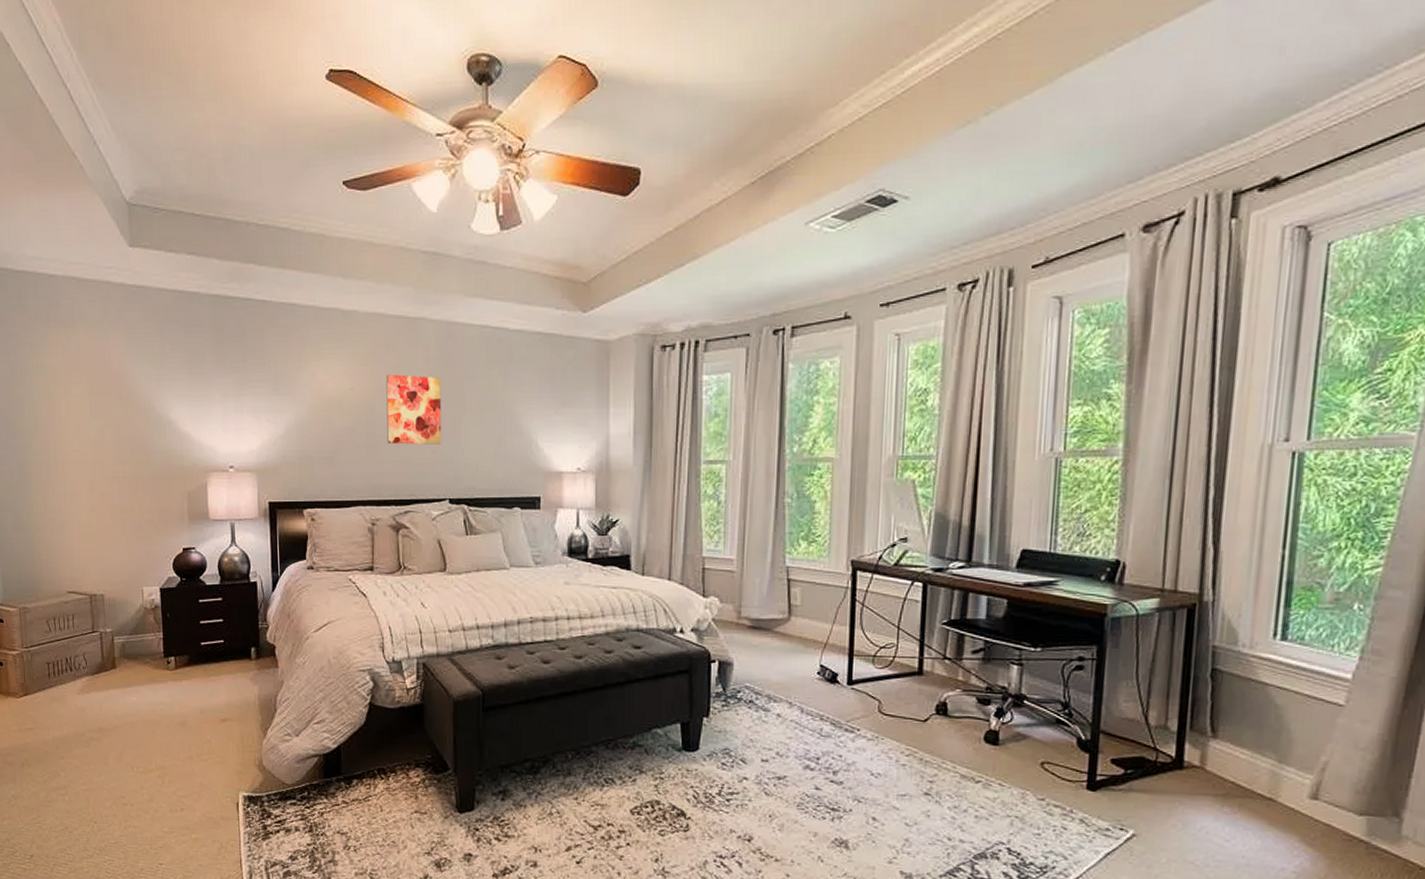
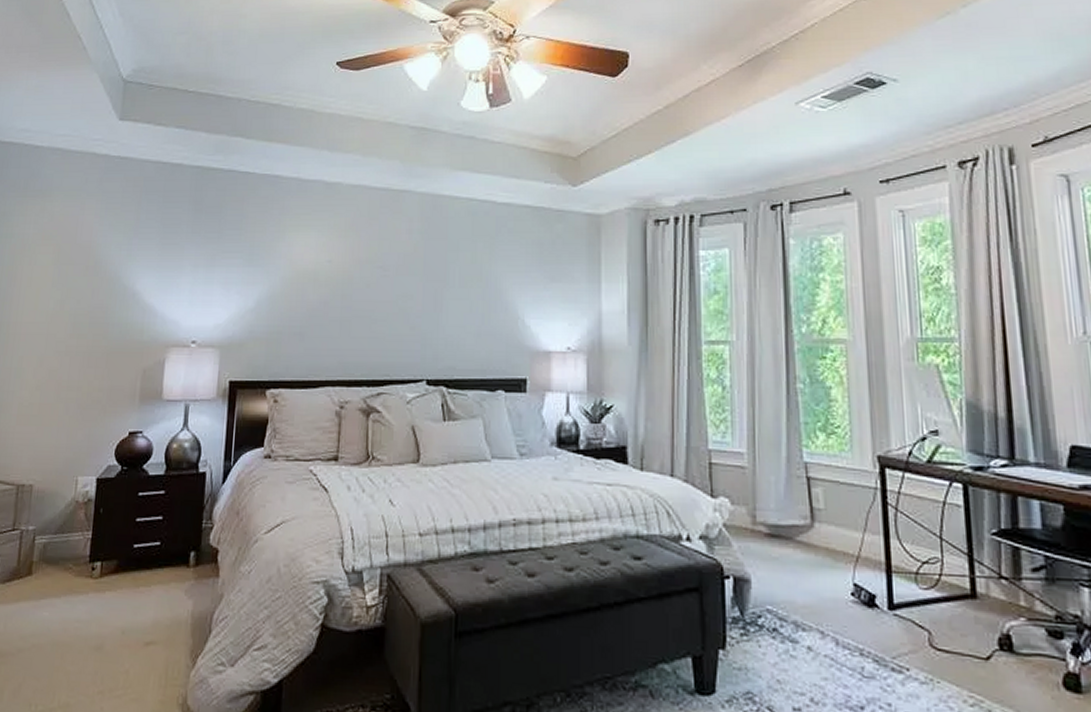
wall art: present [386,374,442,445] -> none [363,247,424,320]

